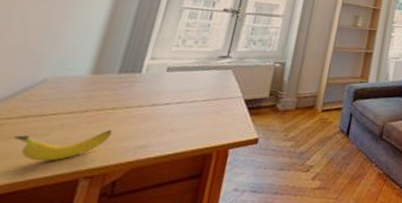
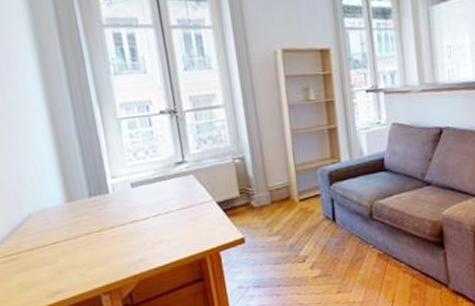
banana: present [14,129,113,162] -> none [31,249,109,285]

